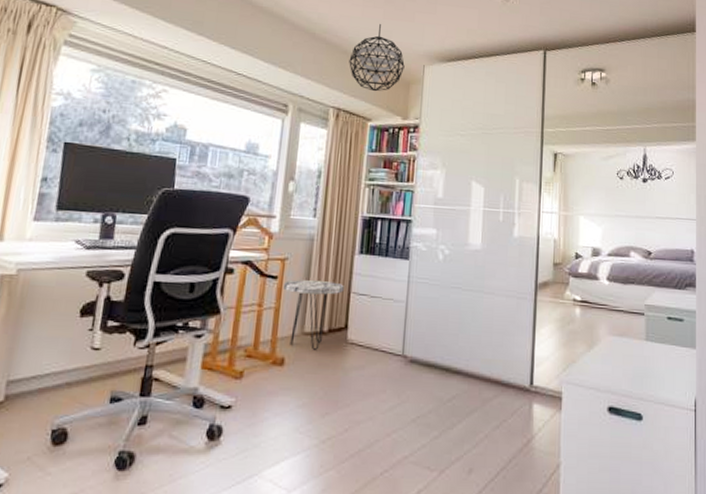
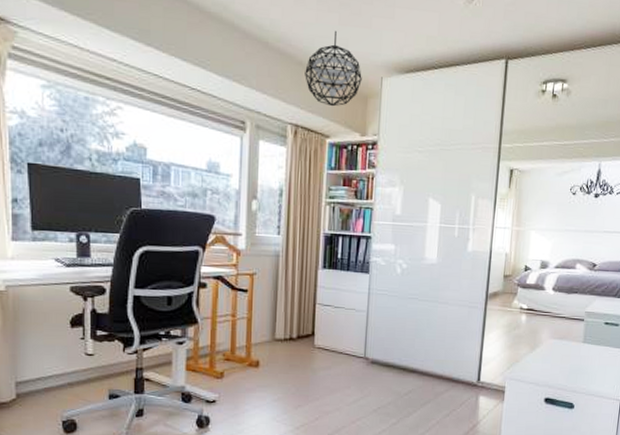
side table: present [284,279,344,350] -> none [254,292,310,354]

